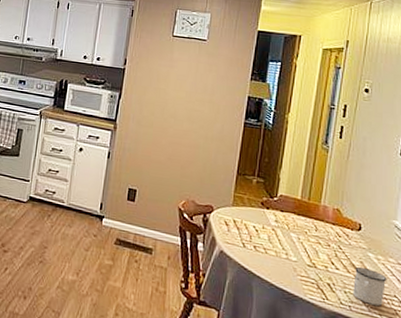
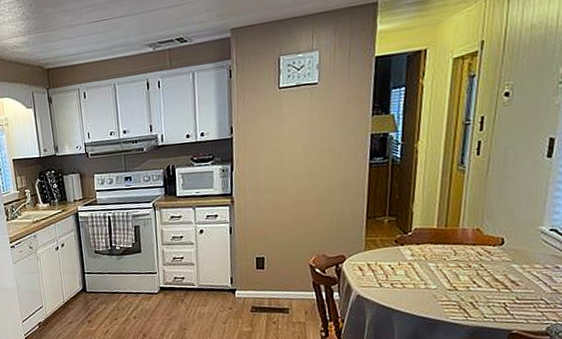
mug: present [353,266,387,306] -> none [497,279,533,312]

